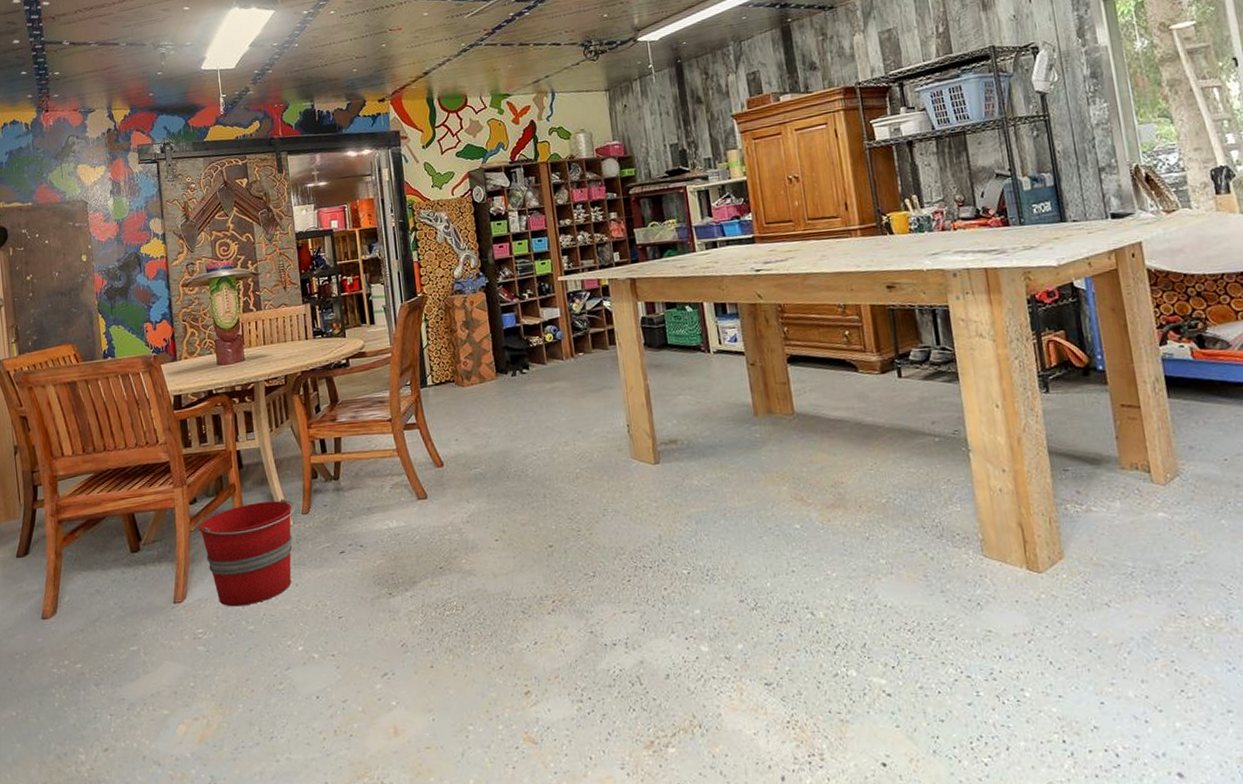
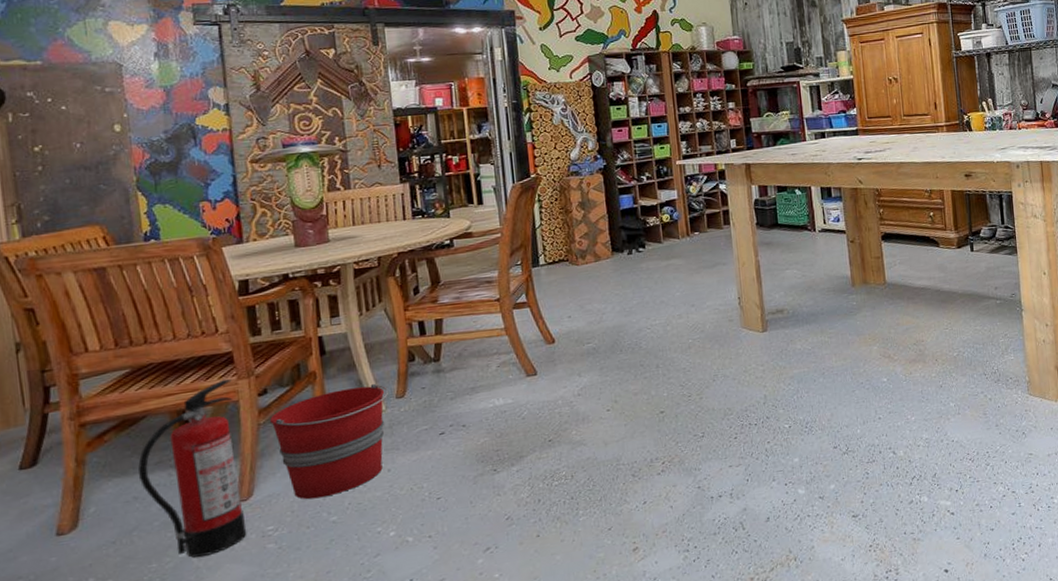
fire extinguisher: none [100,486,182,652] -> present [138,378,247,558]

